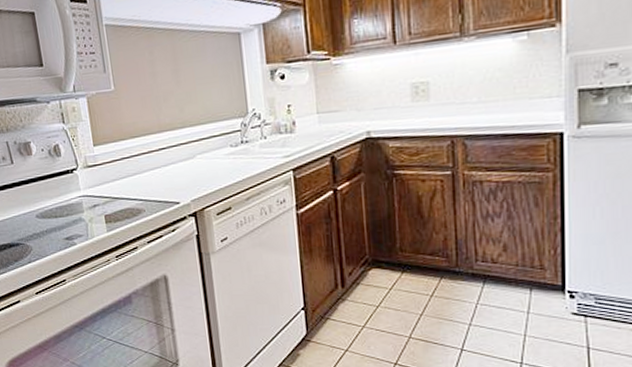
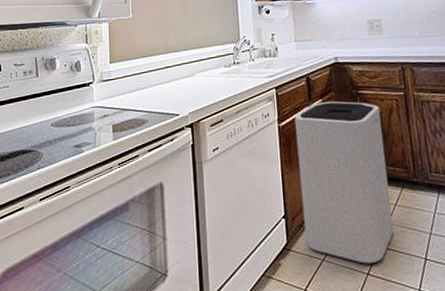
trash can: none [315,183,427,354] -> present [294,101,393,264]

